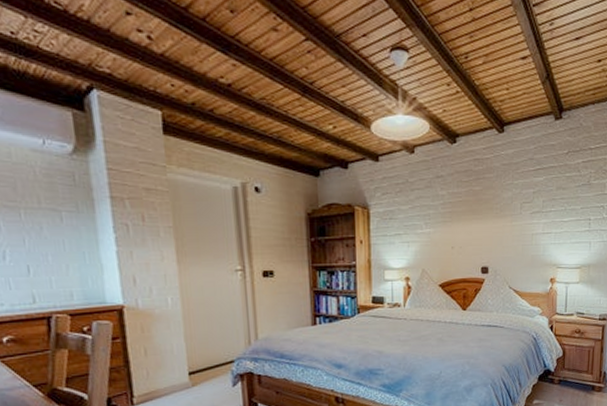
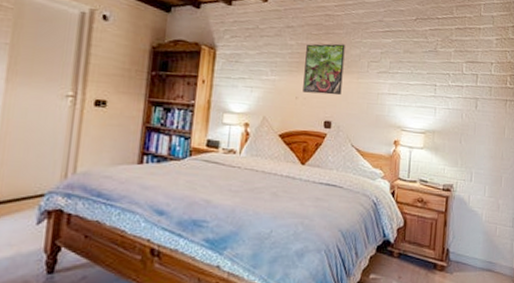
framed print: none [458,188,497,241] -> present [303,43,345,95]

